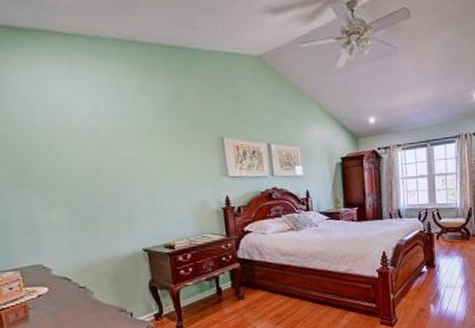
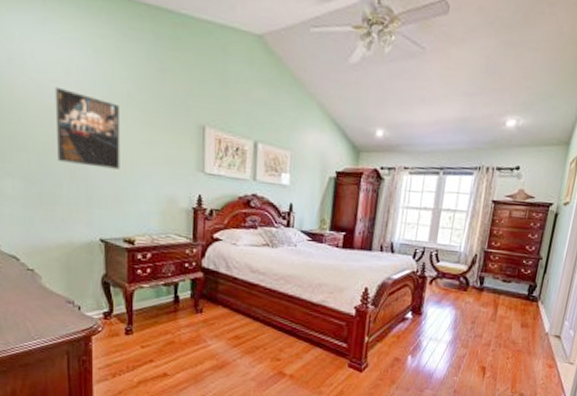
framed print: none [87,123,154,188] -> present [55,86,121,170]

